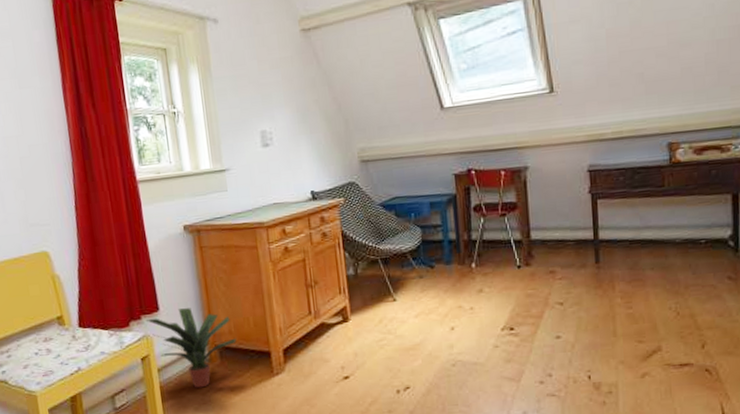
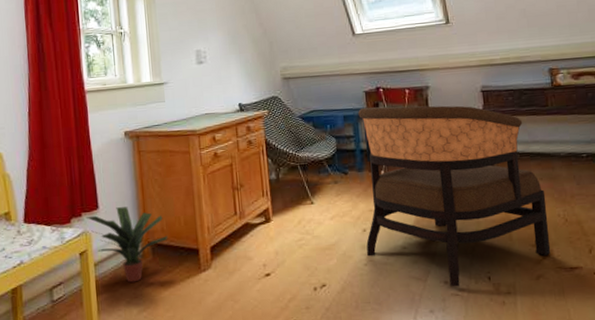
armchair: none [446,188,659,387] -> present [358,105,551,287]

